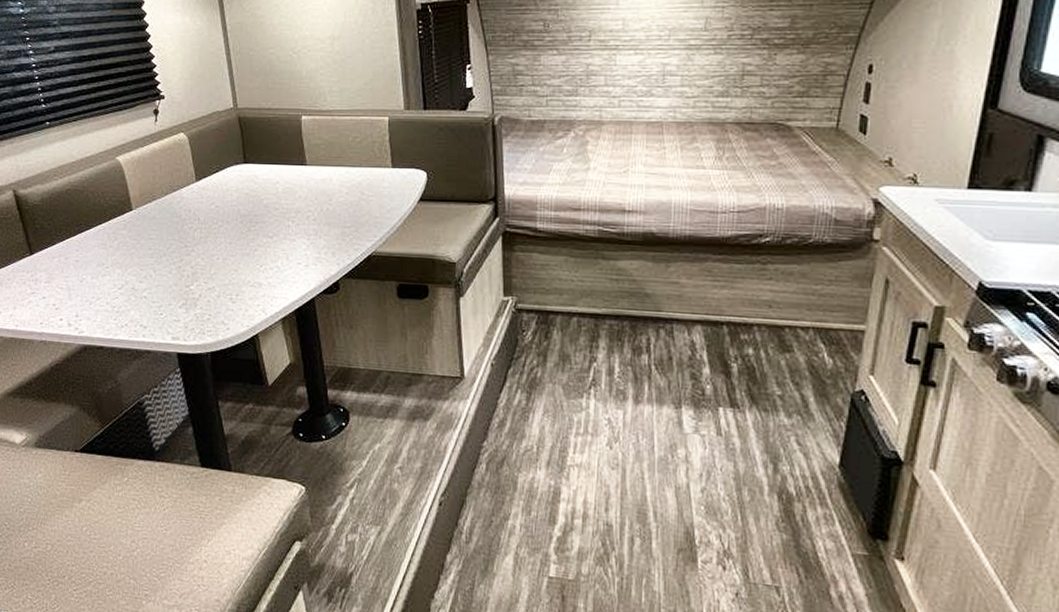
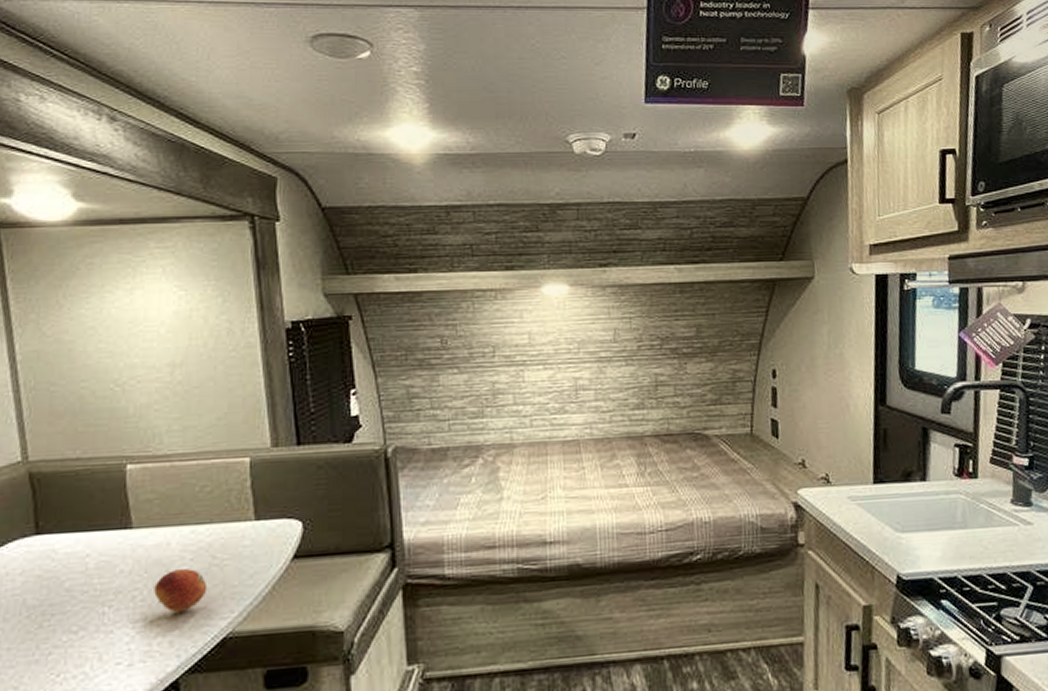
fruit: none [322,200,358,232] -> present [154,569,208,613]

